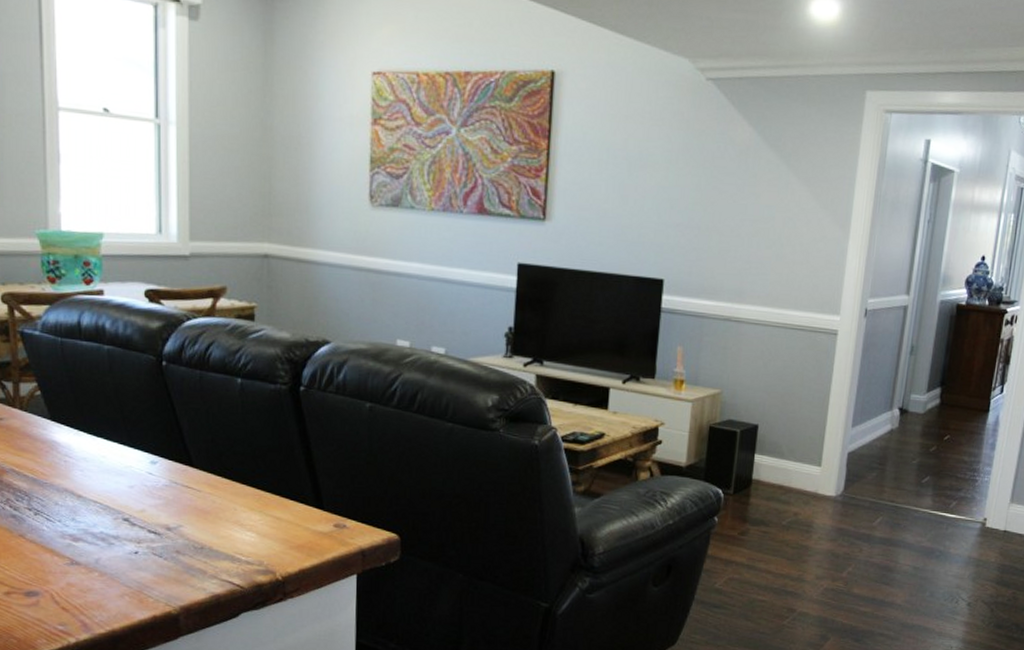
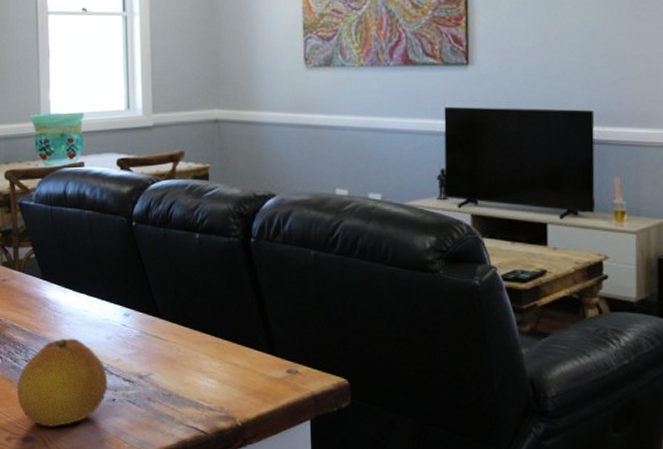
fruit: none [17,485,130,581] -> present [16,338,108,427]

